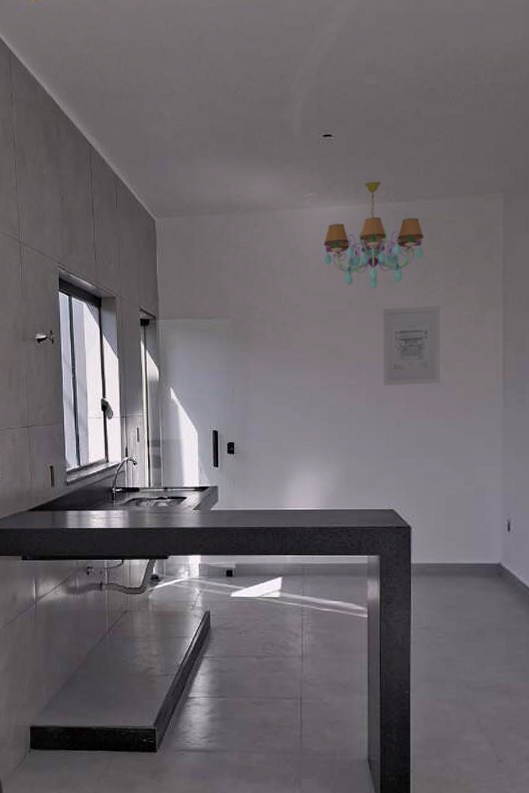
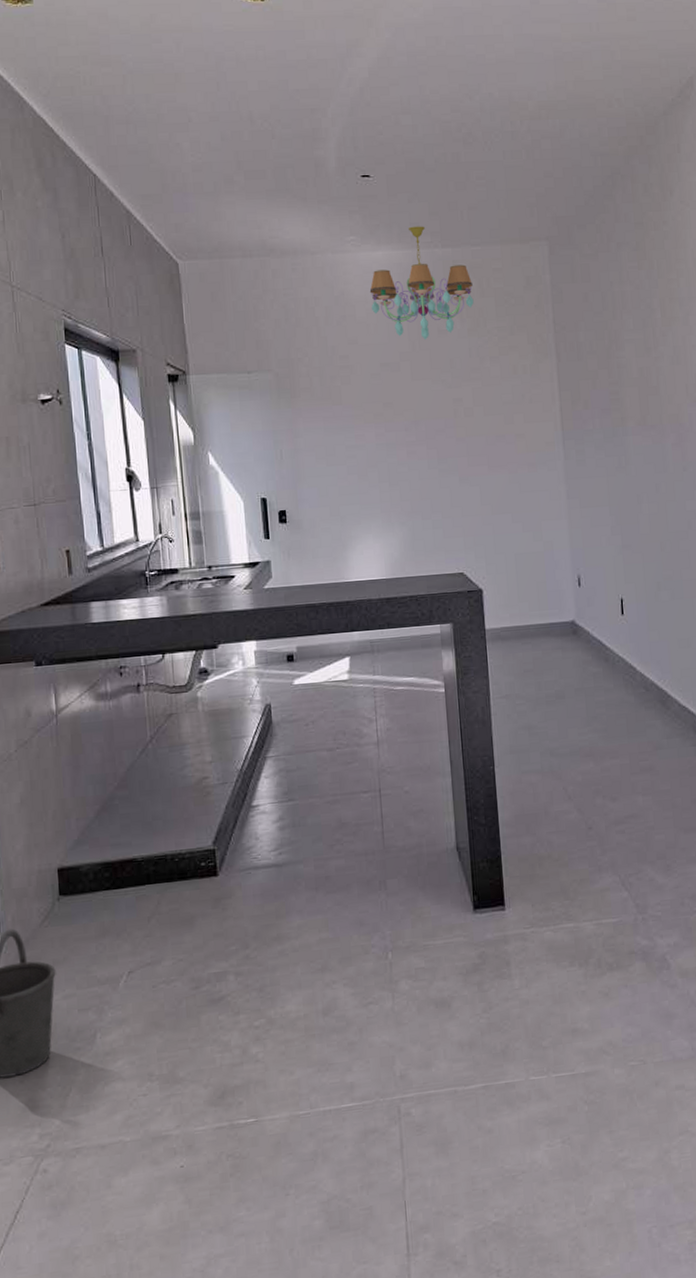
wall art: present [382,306,440,386] -> none [436,356,500,441]

